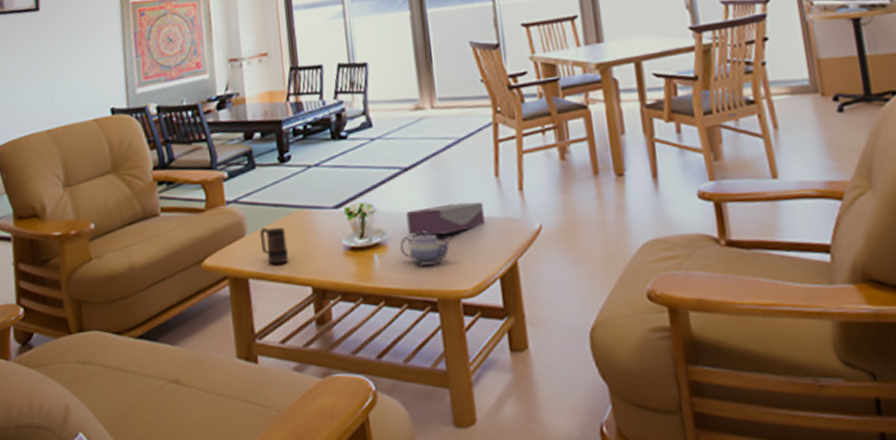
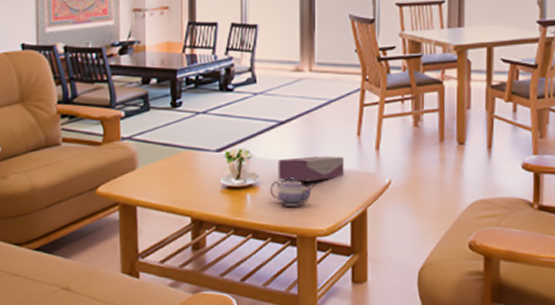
mug: present [259,227,288,265] -> none [149,164,172,196]

